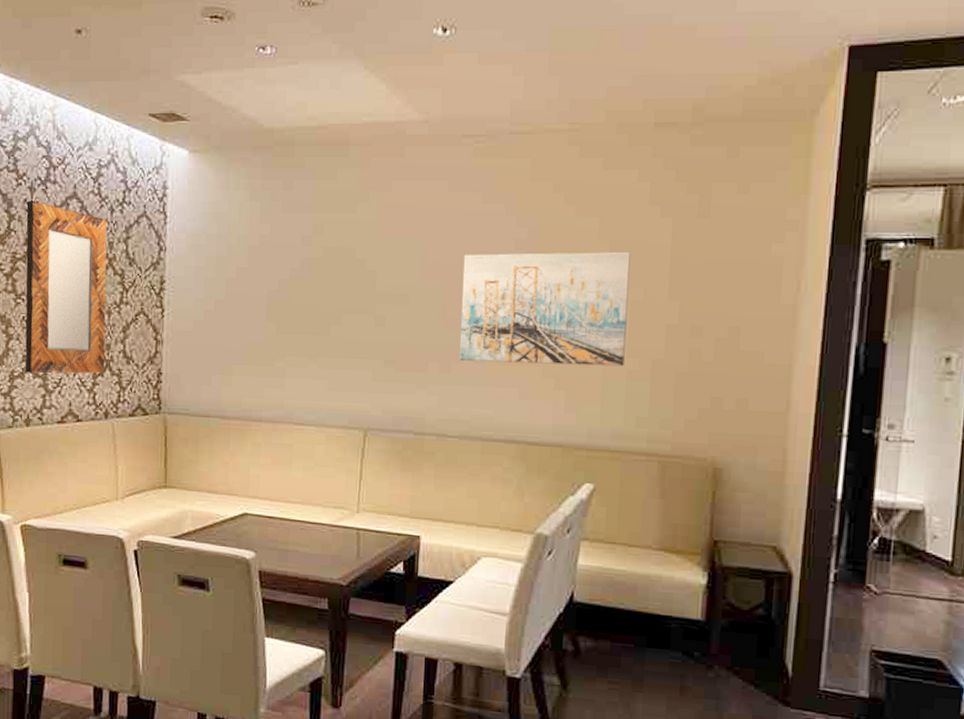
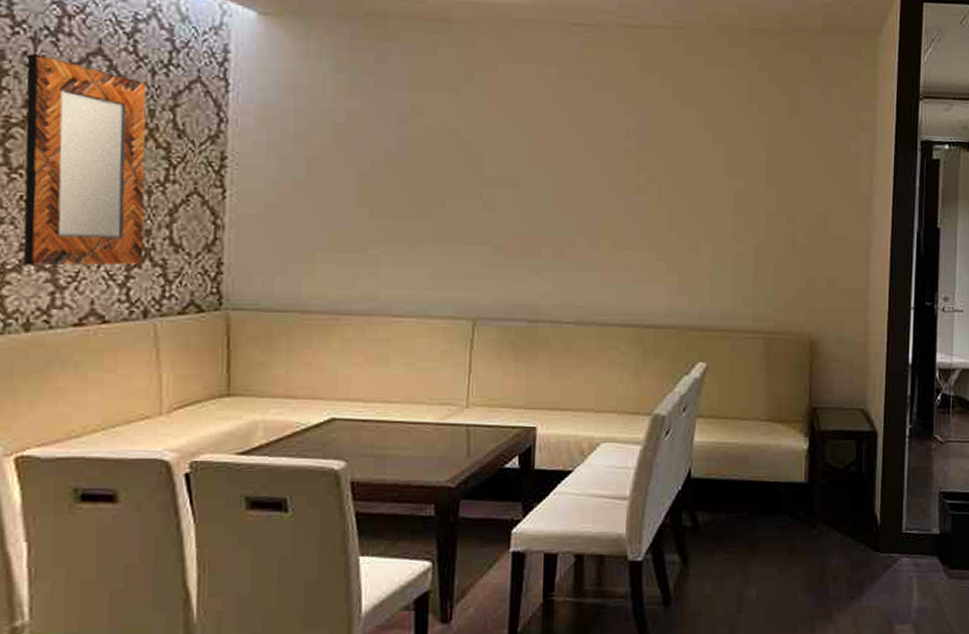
wall art: present [459,252,631,367] -> none [573,140,733,251]

